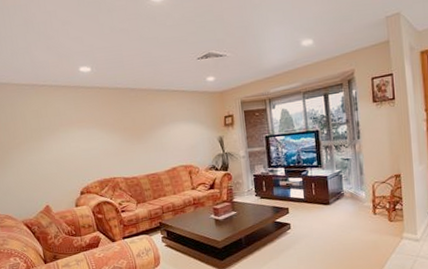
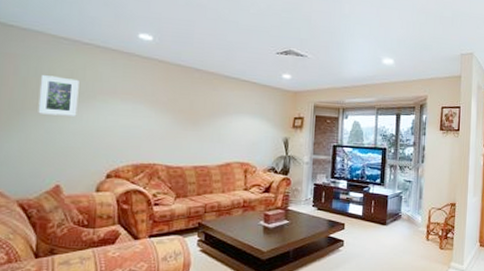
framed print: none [15,117,48,151] -> present [38,75,79,116]

